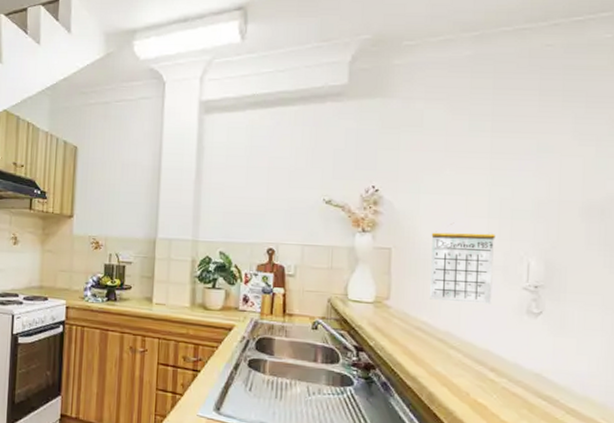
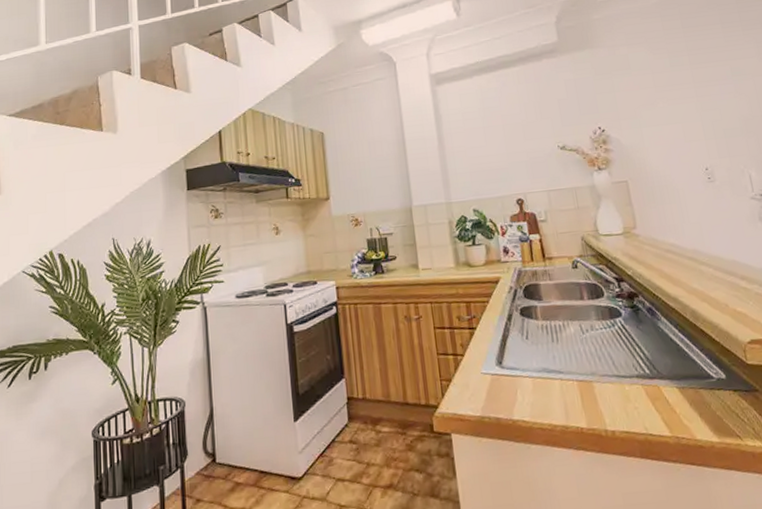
calendar: present [430,222,496,304] -> none [659,149,727,222]

